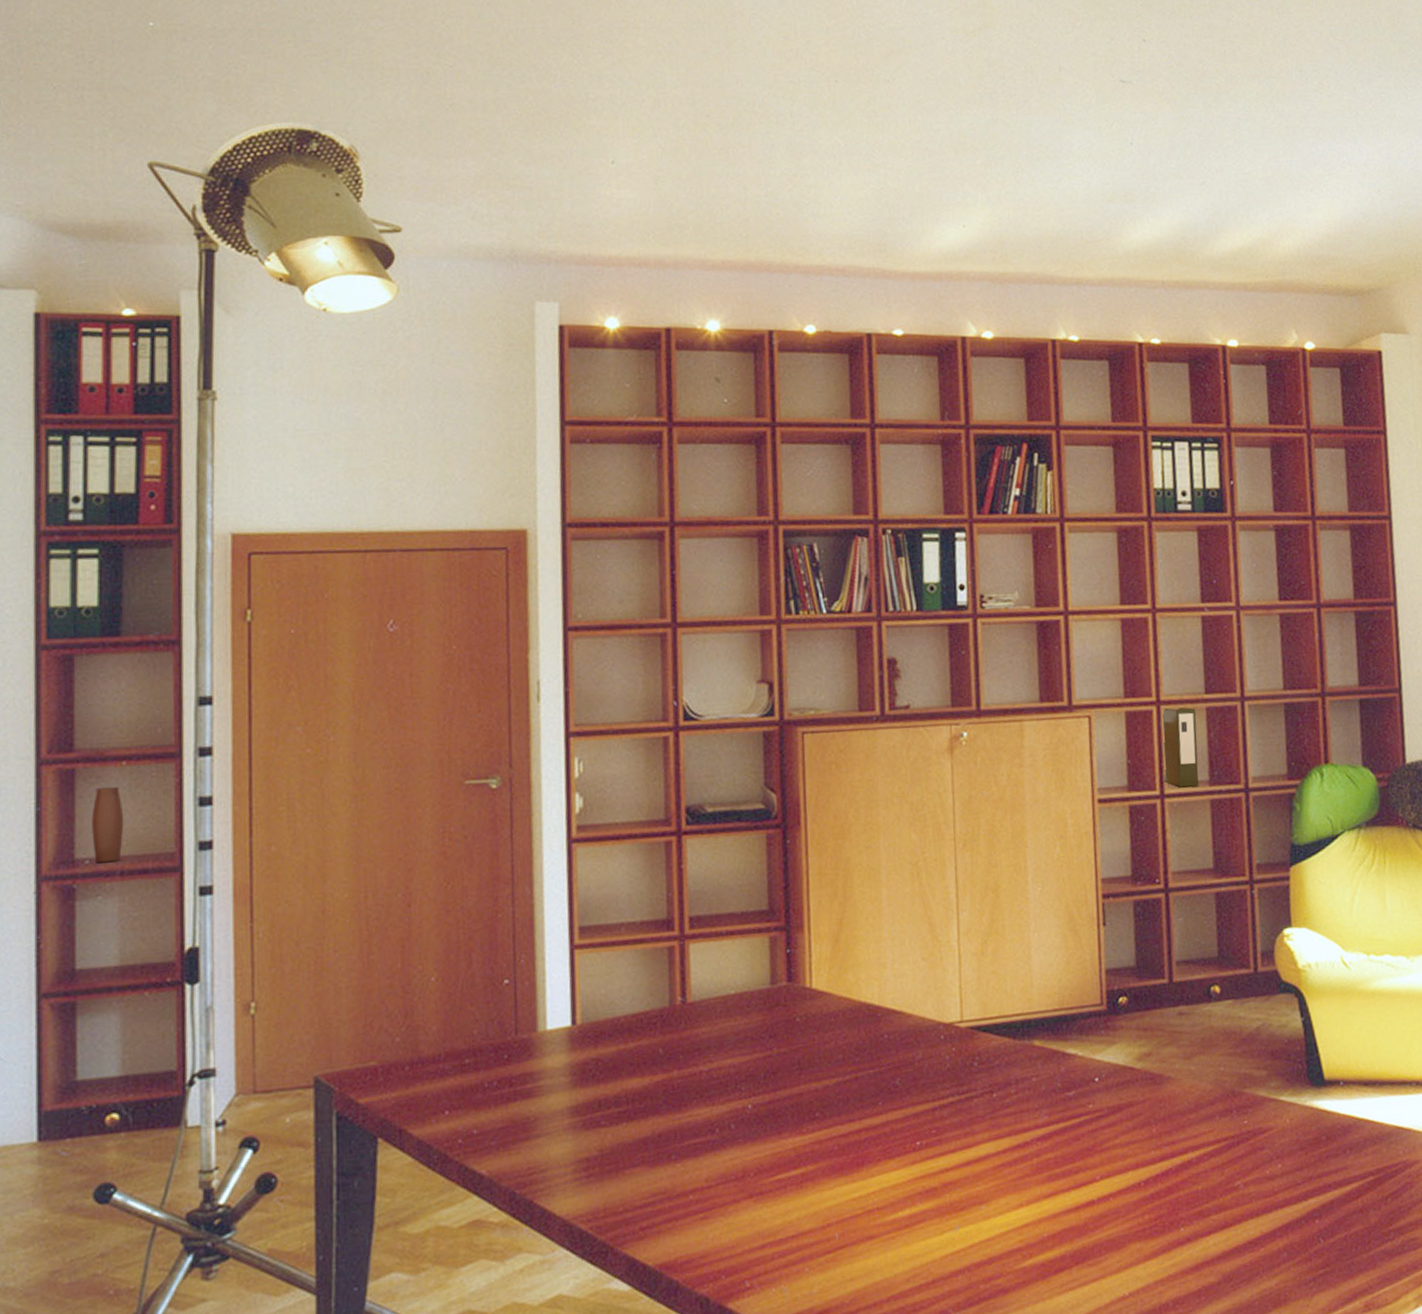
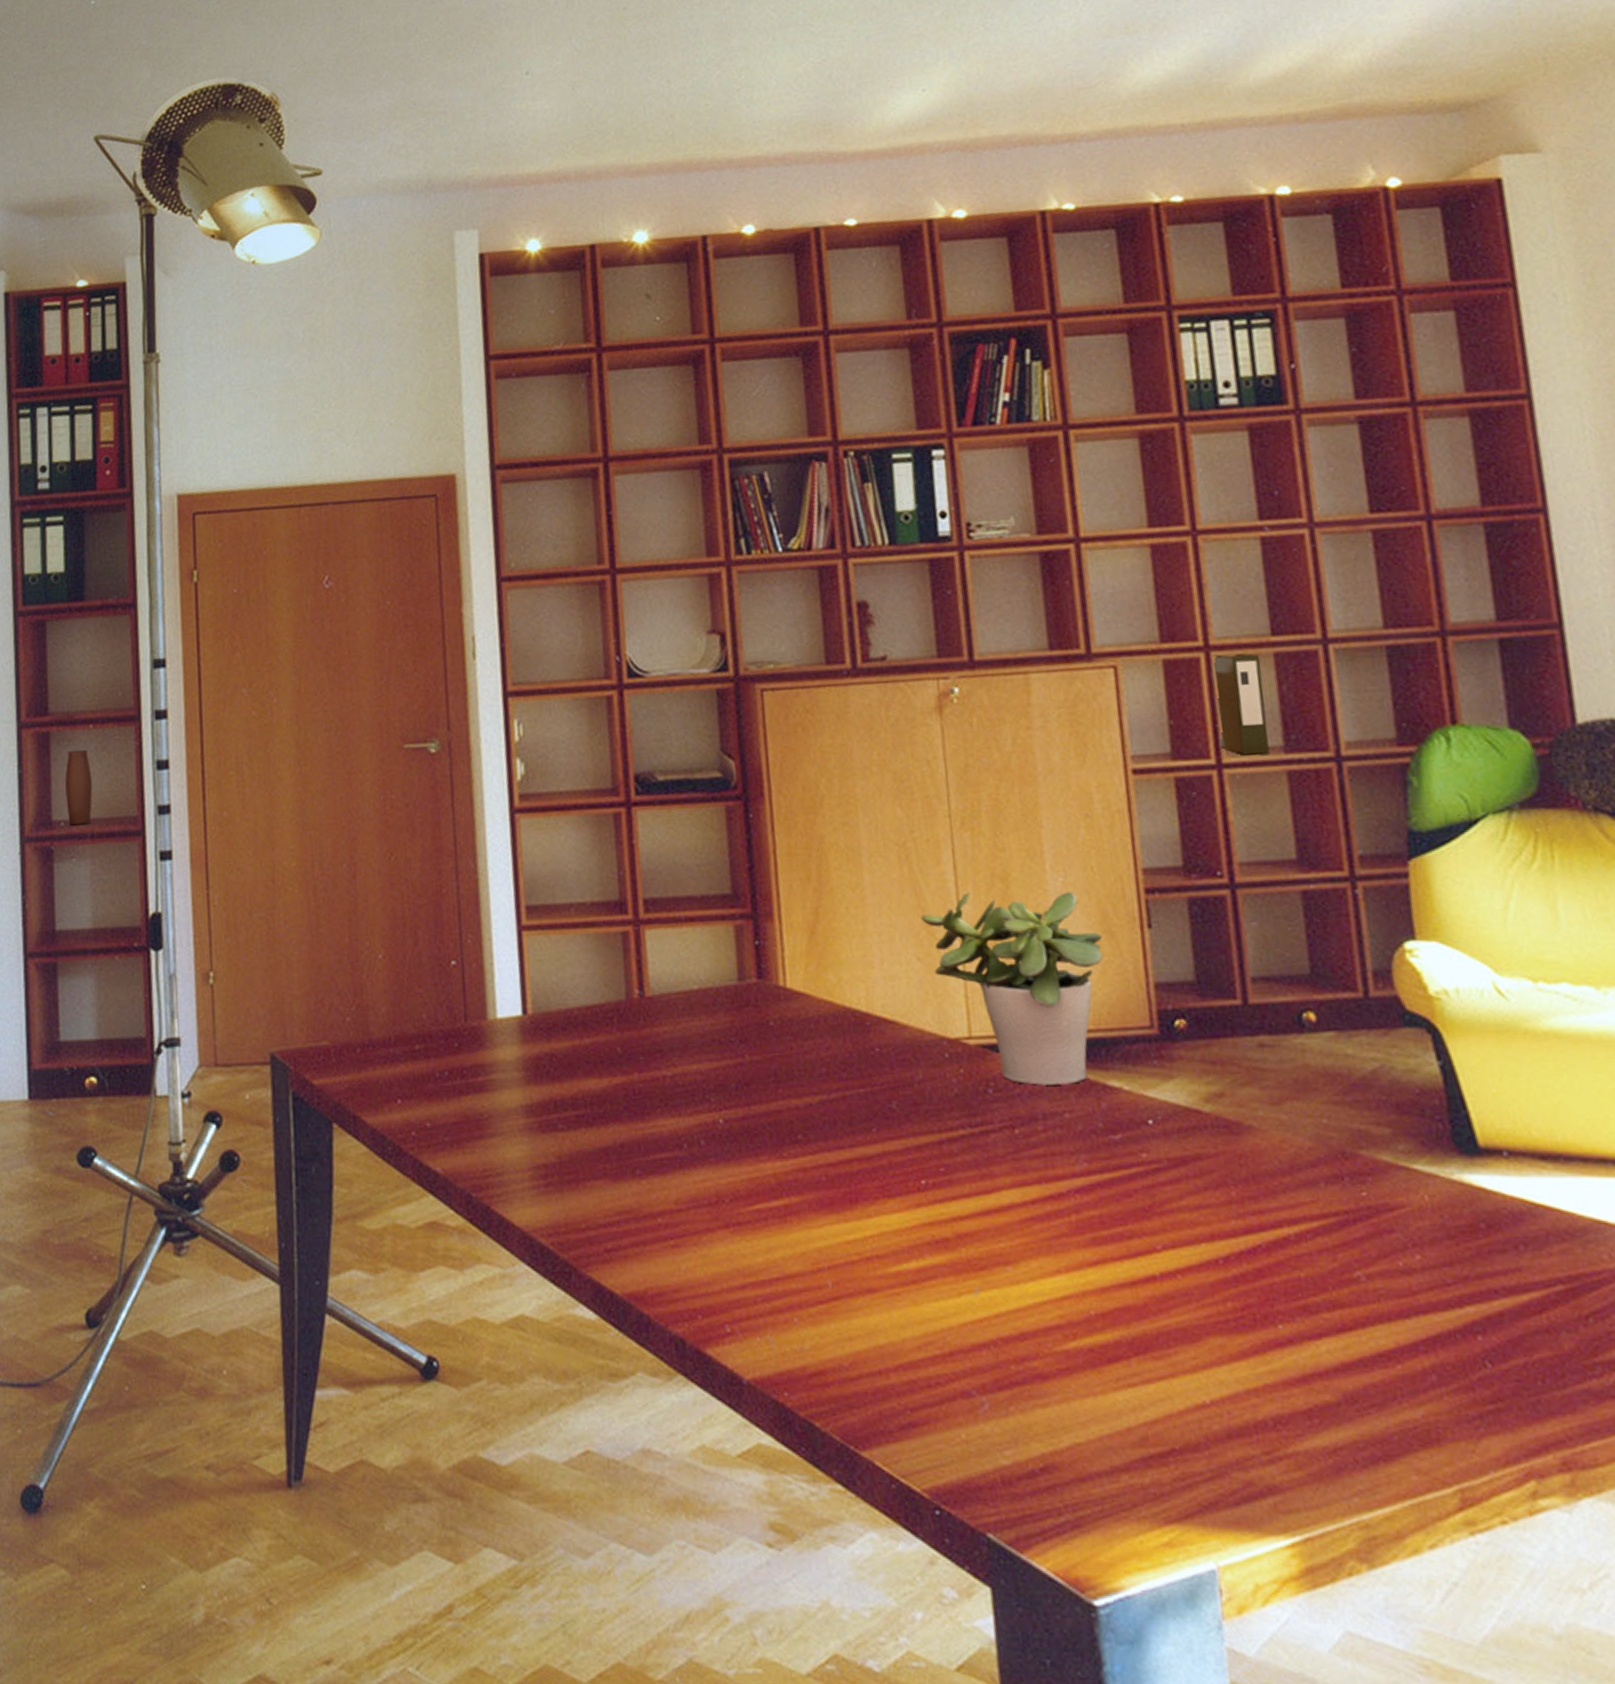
potted plant: none [927,898,1069,1057] -> present [921,891,1104,1086]

